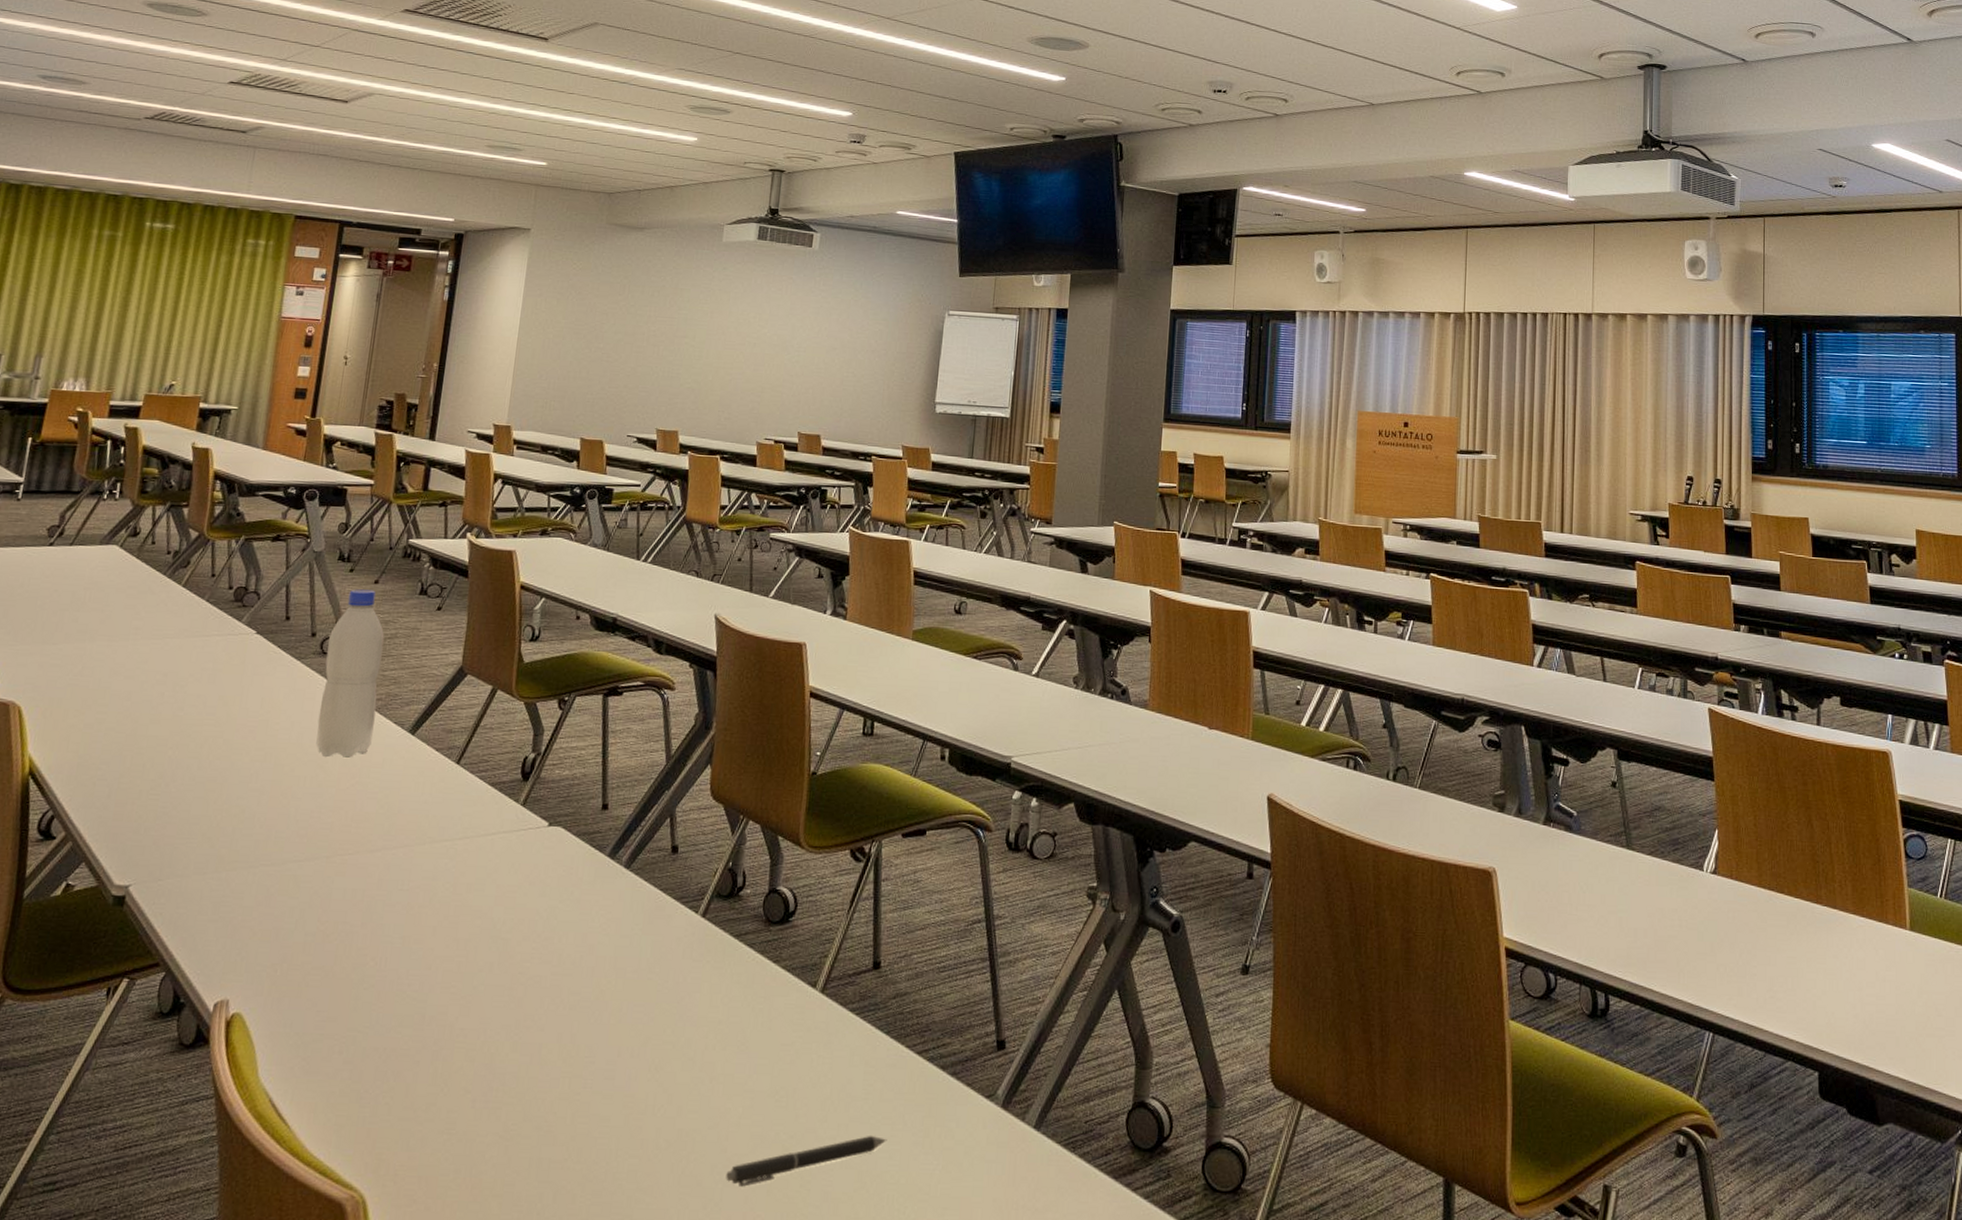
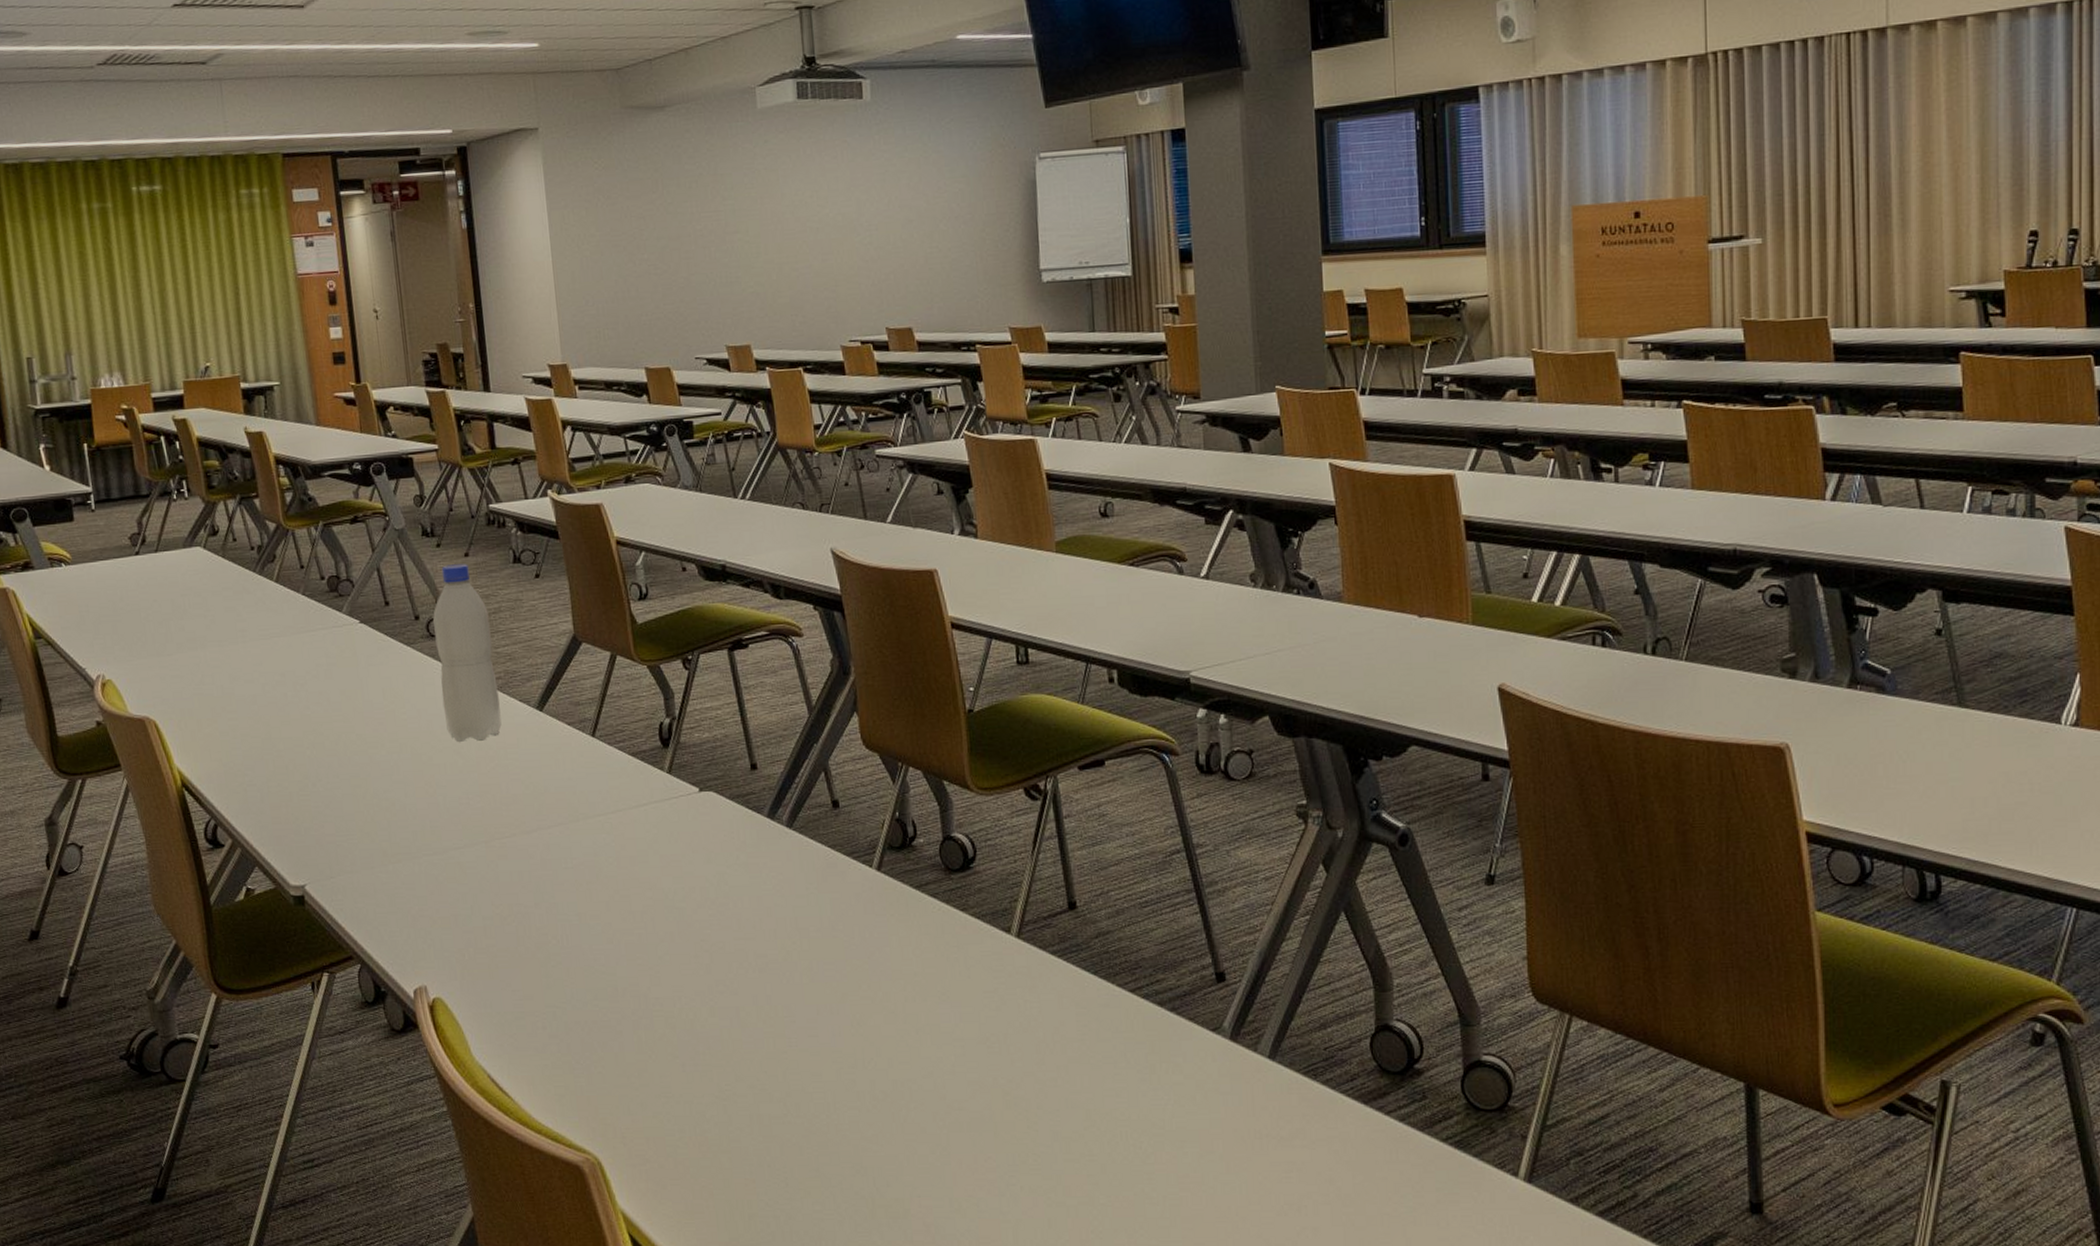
pen: present [726,1135,887,1187] -> none [949,1074,1112,1131]

